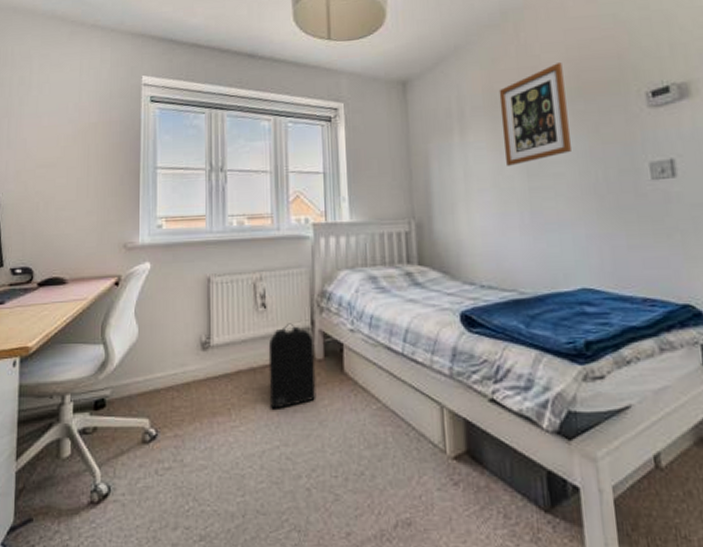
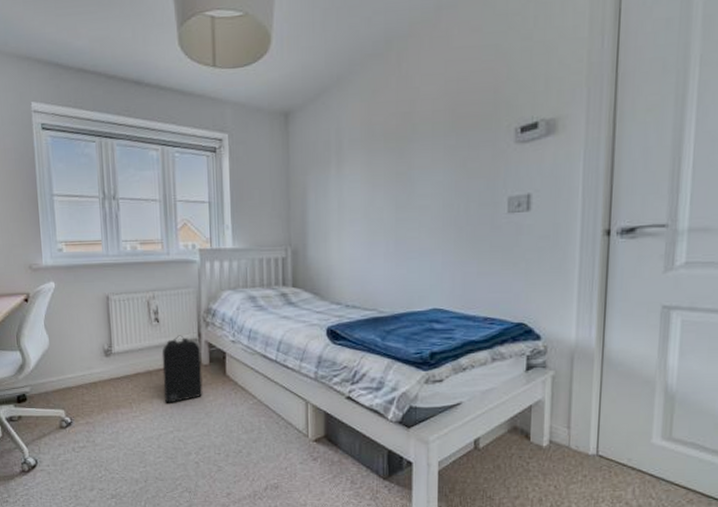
wall art: present [499,62,571,166] -> none [376,96,440,198]

